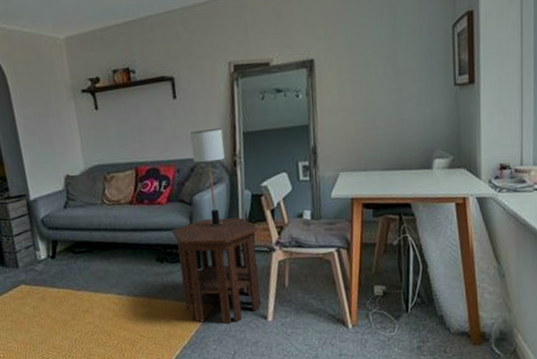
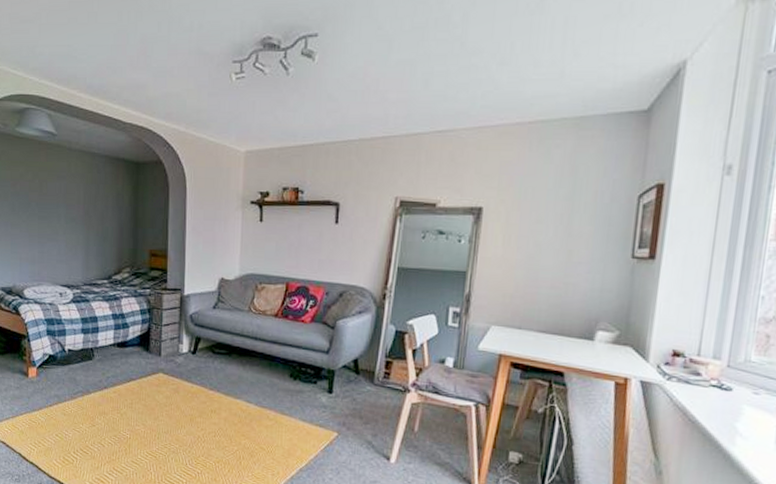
side table: present [172,217,261,324] -> none [310,345,396,457]
table lamp: present [190,128,226,228] -> none [343,258,378,357]

